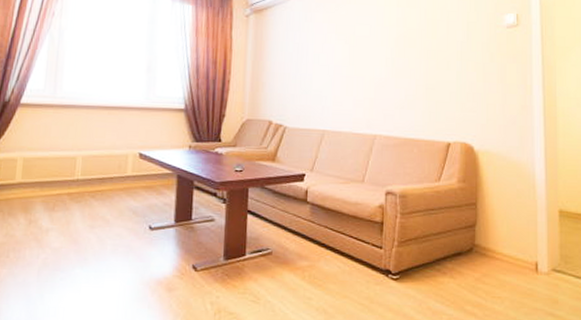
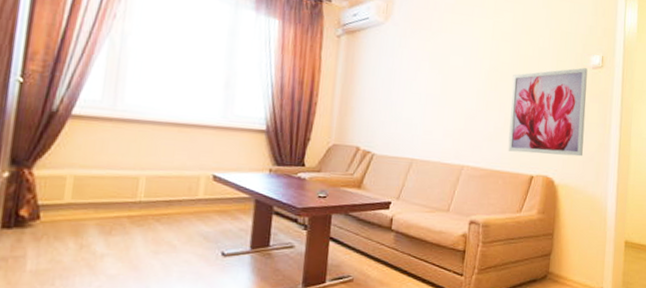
wall art: none [421,28,503,121] -> present [508,67,588,157]

